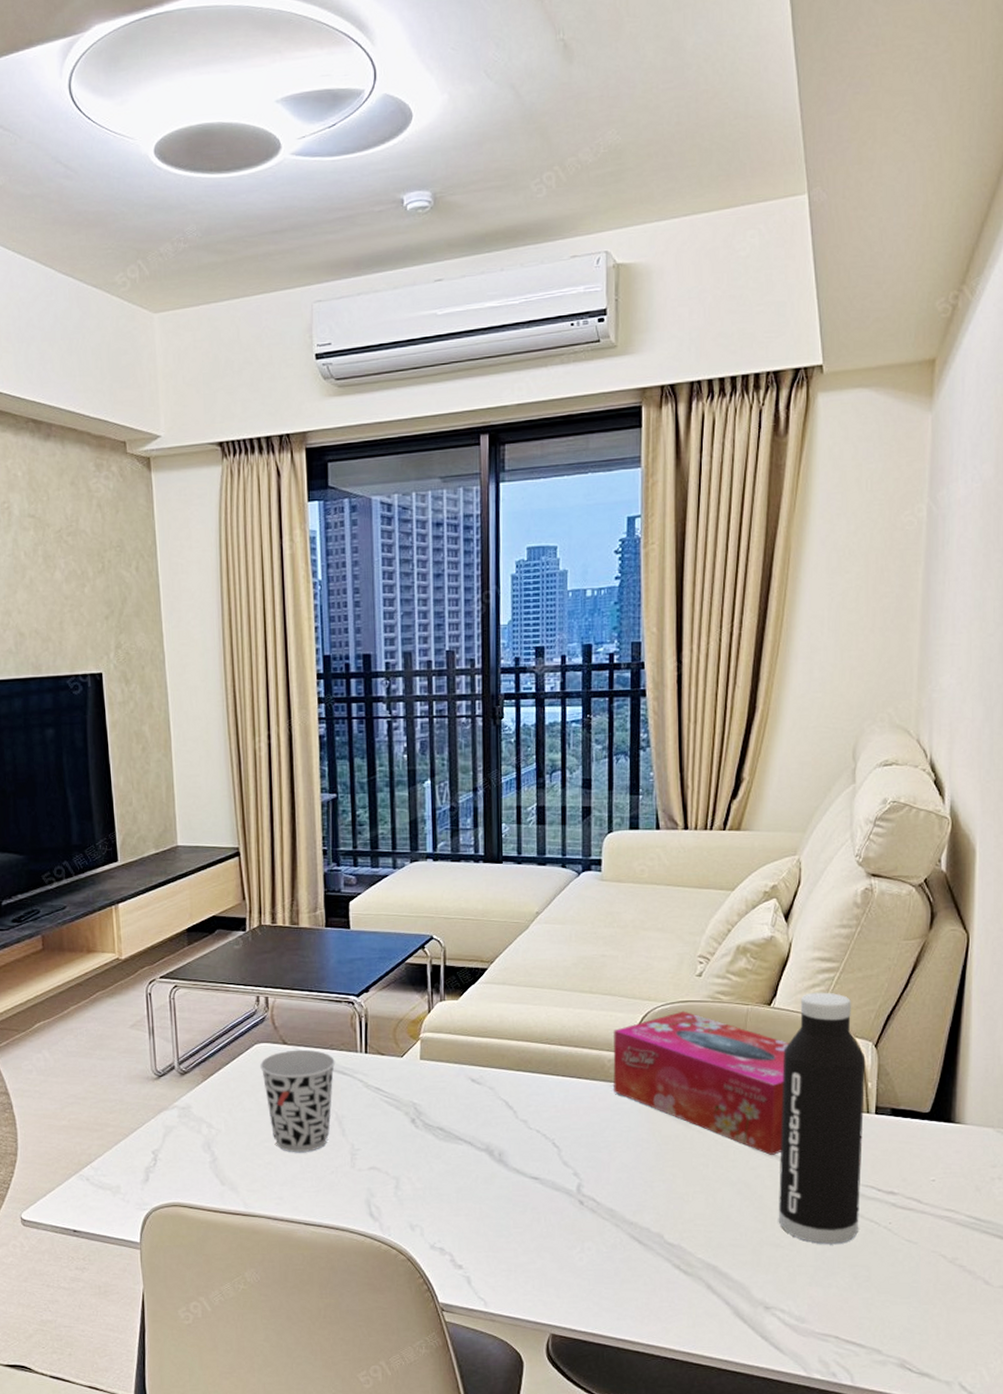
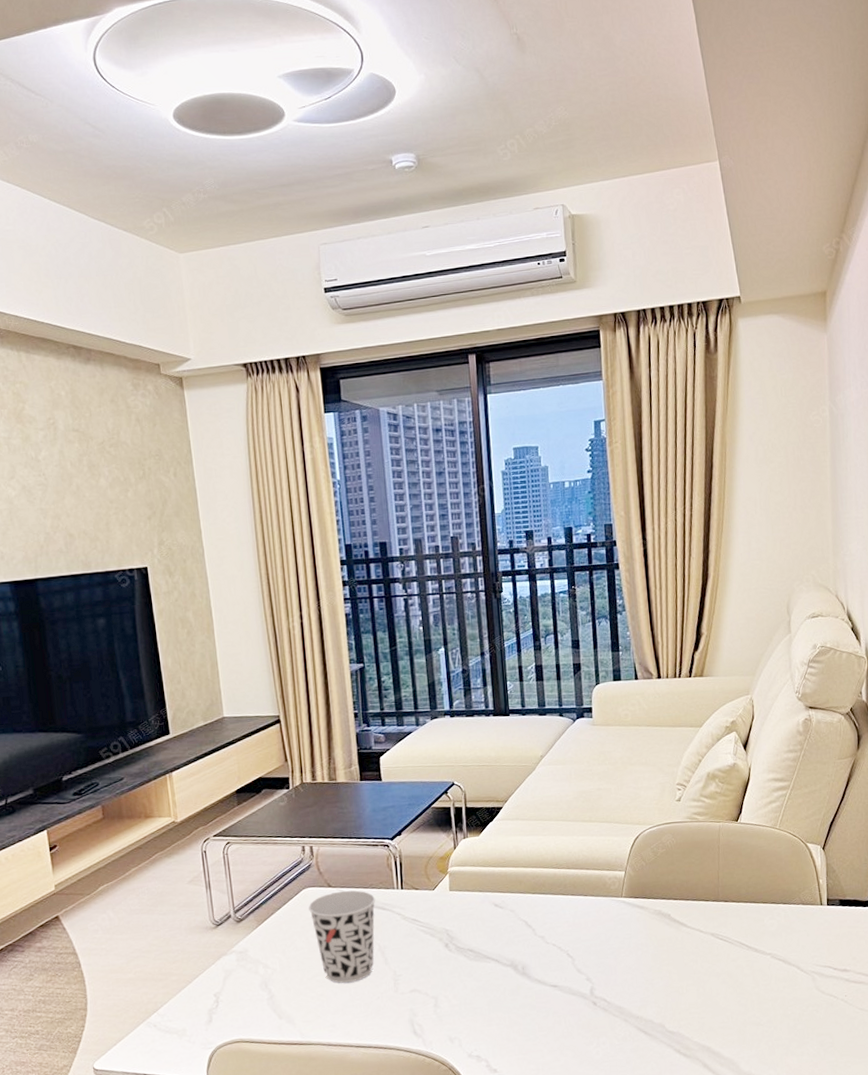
tissue box: present [613,1011,790,1155] -> none [612,831,756,948]
water bottle: present [778,992,866,1244] -> none [751,806,821,1019]

